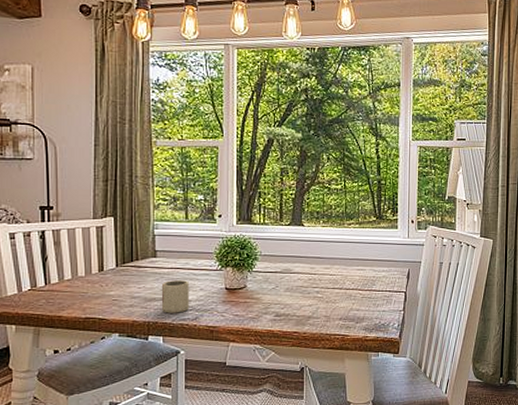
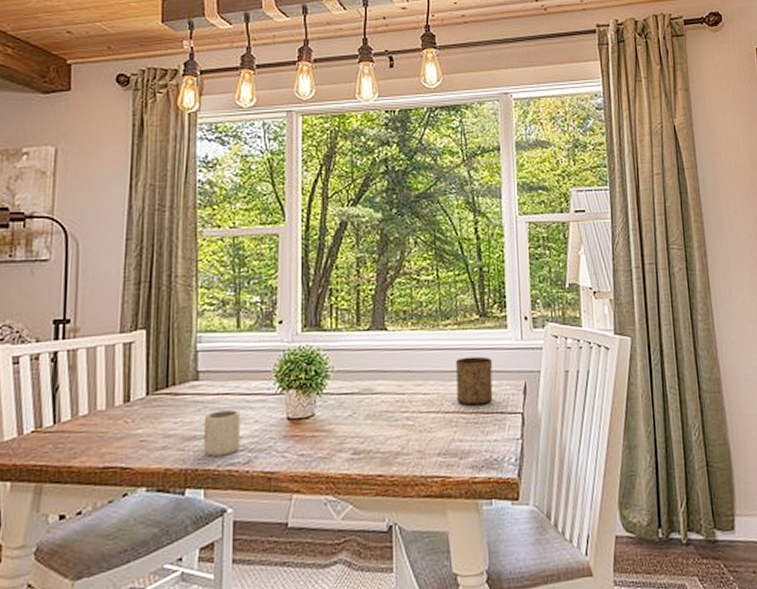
cup: none [355,249,385,285] -> present [456,356,493,406]

